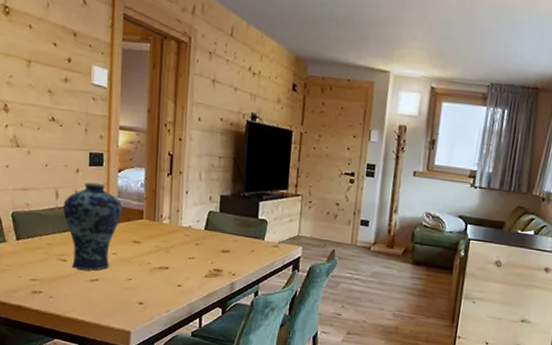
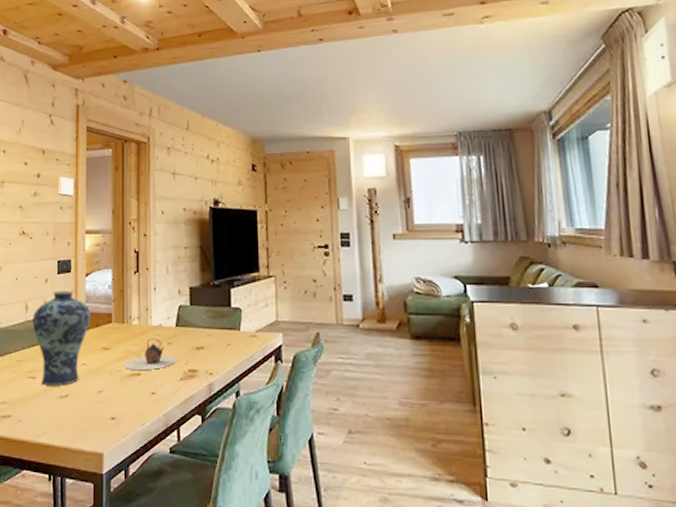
teapot: none [154,237,204,266] -> present [125,338,177,371]

